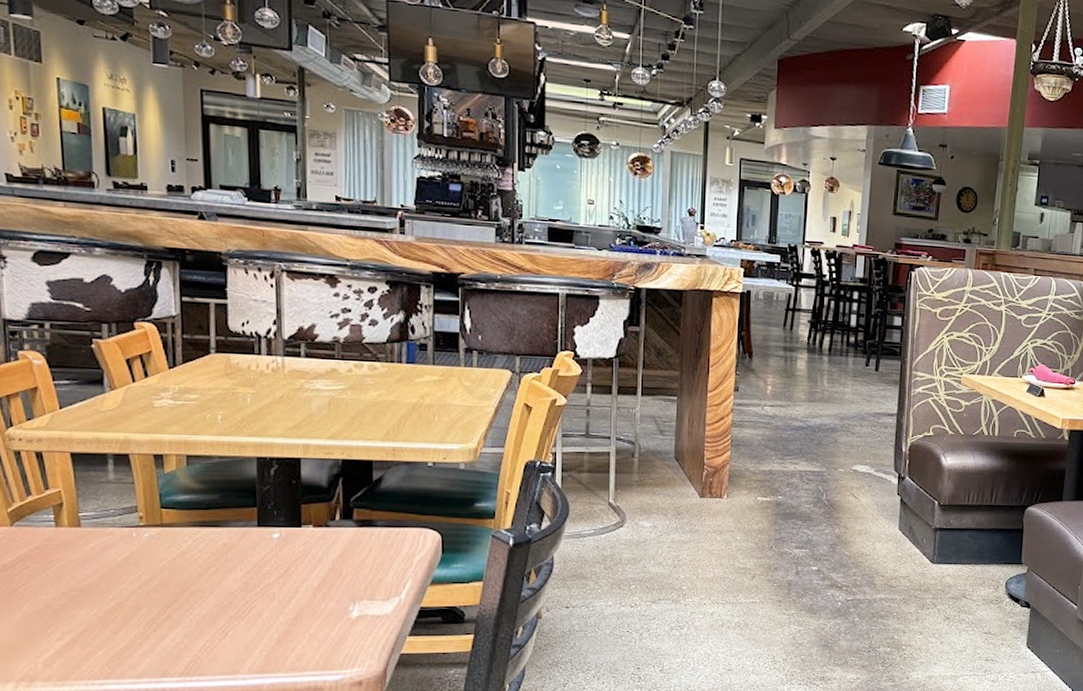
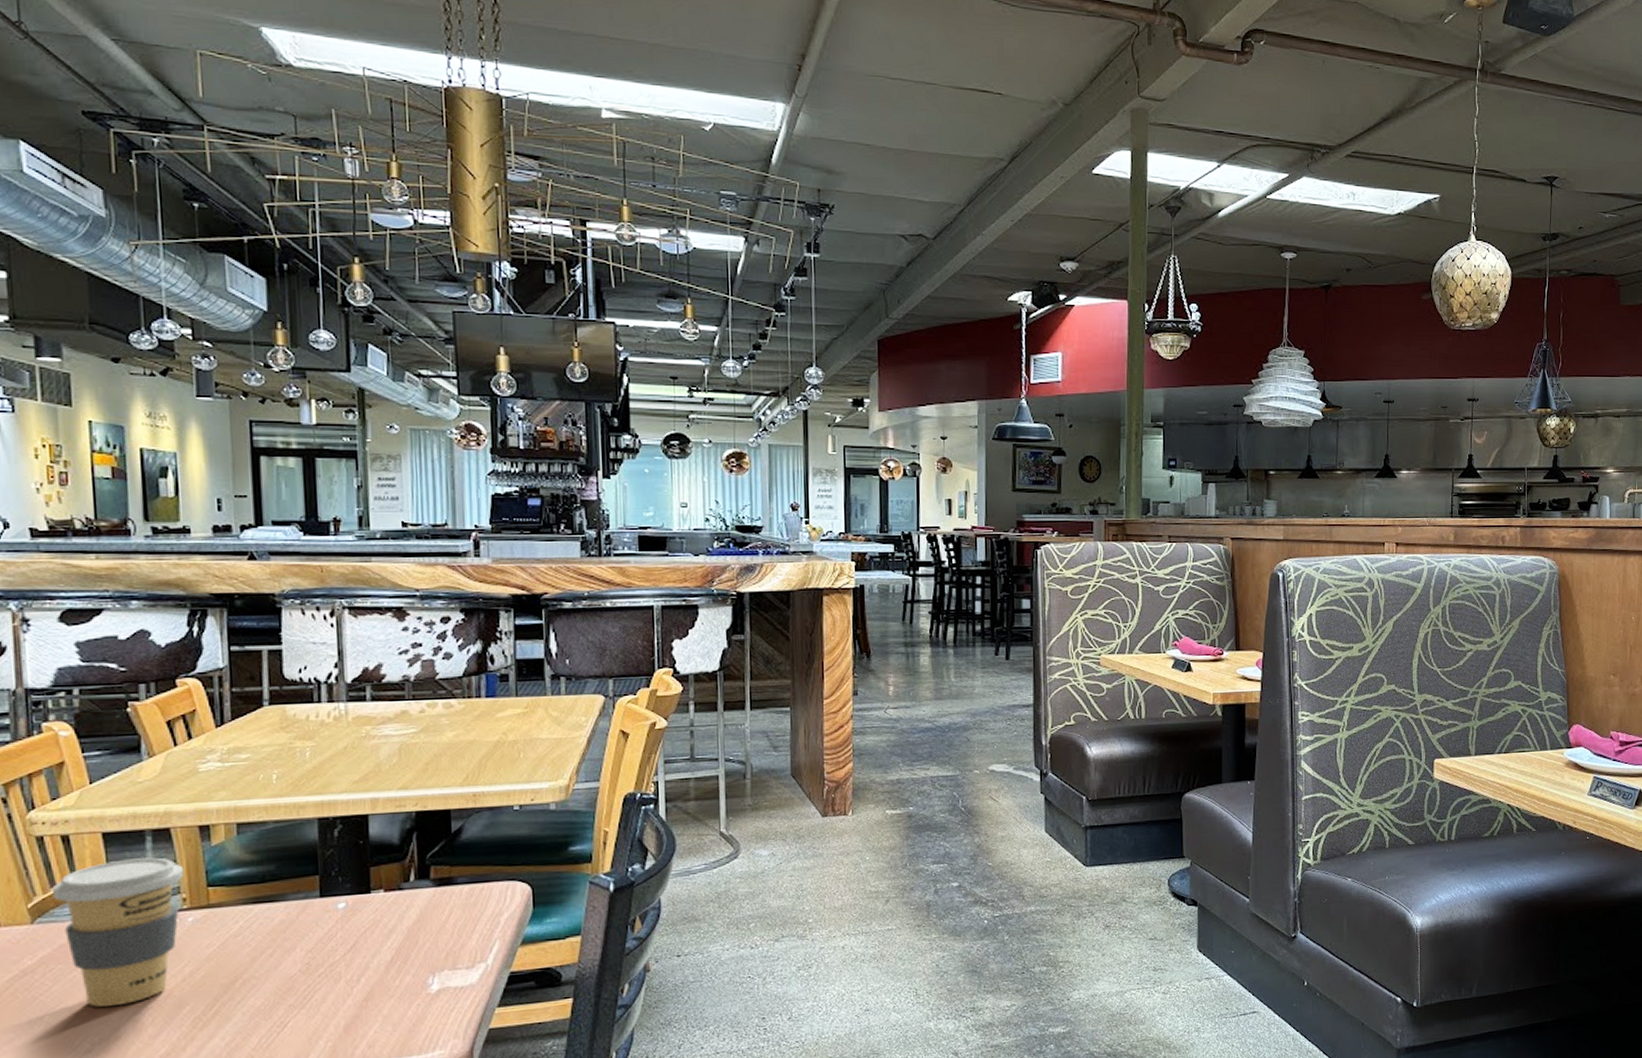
coffee cup: none [29,478,141,603] -> present [53,857,184,1007]

